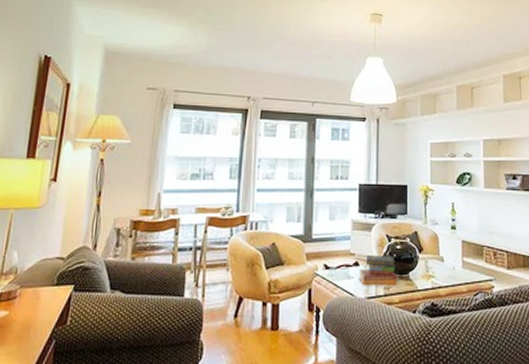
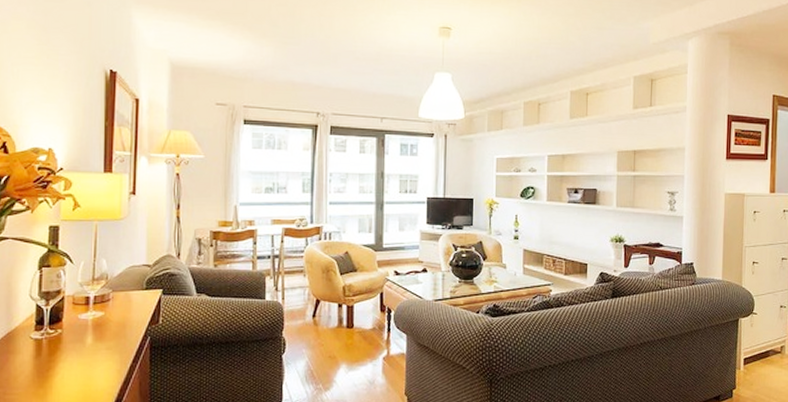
books: present [359,255,397,286] -> none [427,263,462,290]

